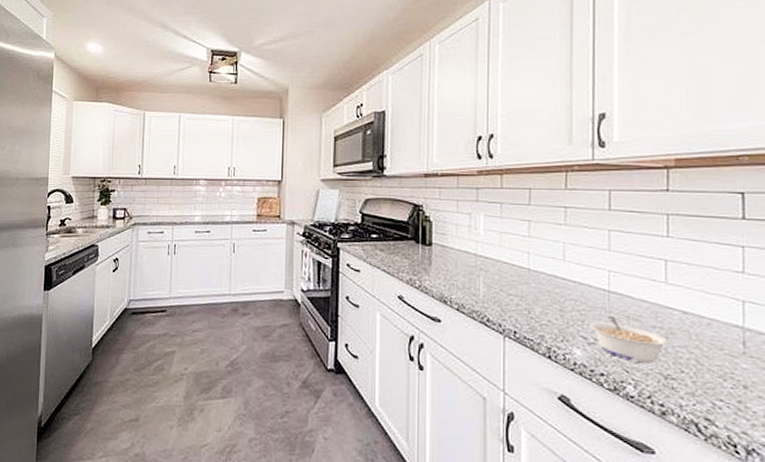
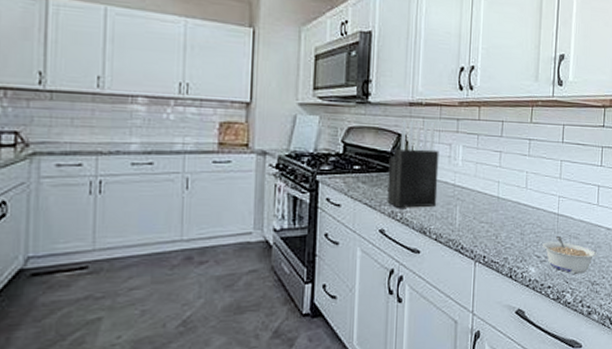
knife block: none [405,192,458,277] -> present [387,121,439,208]

